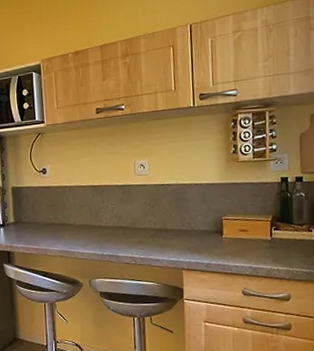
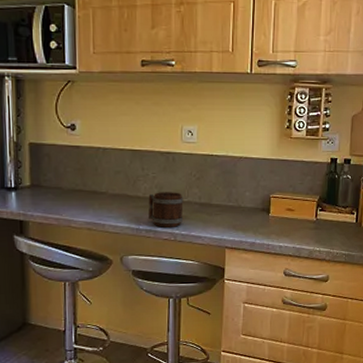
mug: none [109,220,141,253] -> present [148,192,183,228]

